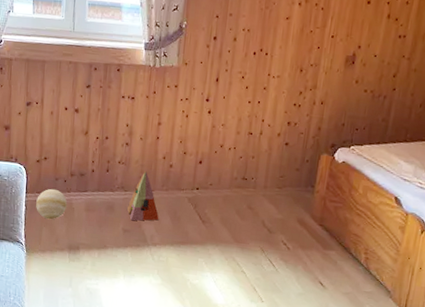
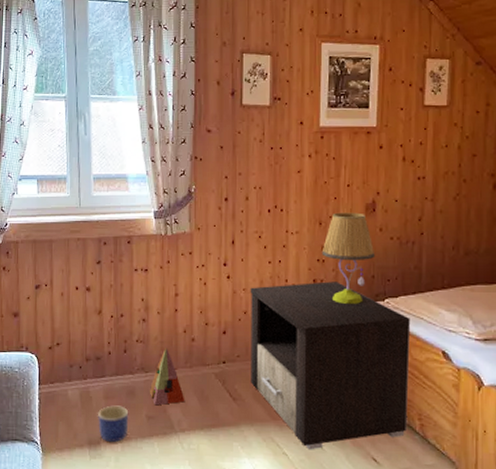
decorative ball: present [36,188,67,220] -> none [50,377,83,413]
planter: none [78,217,107,250] -> present [98,405,129,443]
nightstand: none [220,123,371,271] -> present [250,281,411,450]
table lamp: none [298,61,349,148] -> present [321,212,376,304]

